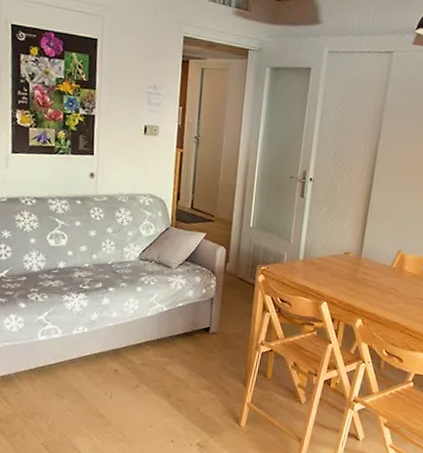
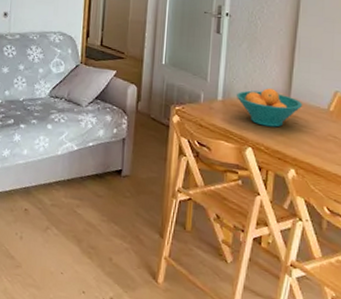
fruit bowl: none [315,248,372,283] -> present [236,88,303,128]

